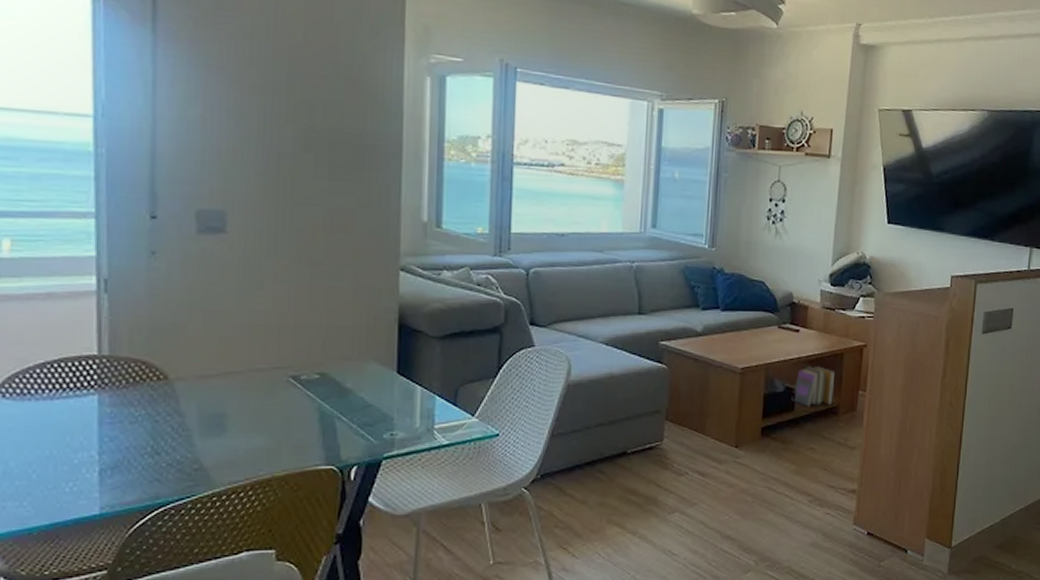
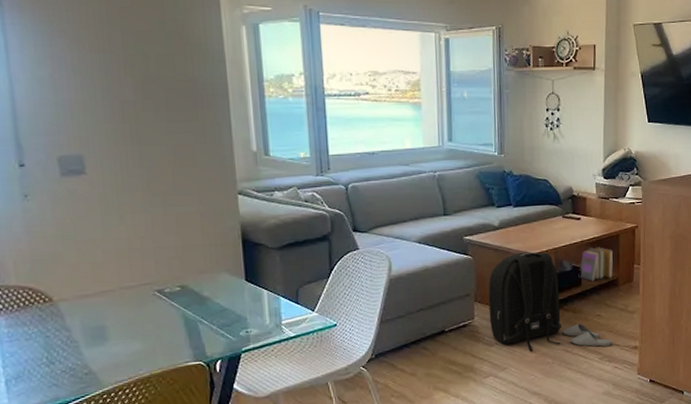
backpack: none [681,365,768,486] -> present [488,251,562,351]
slippers: none [767,456,826,488] -> present [562,323,613,347]

